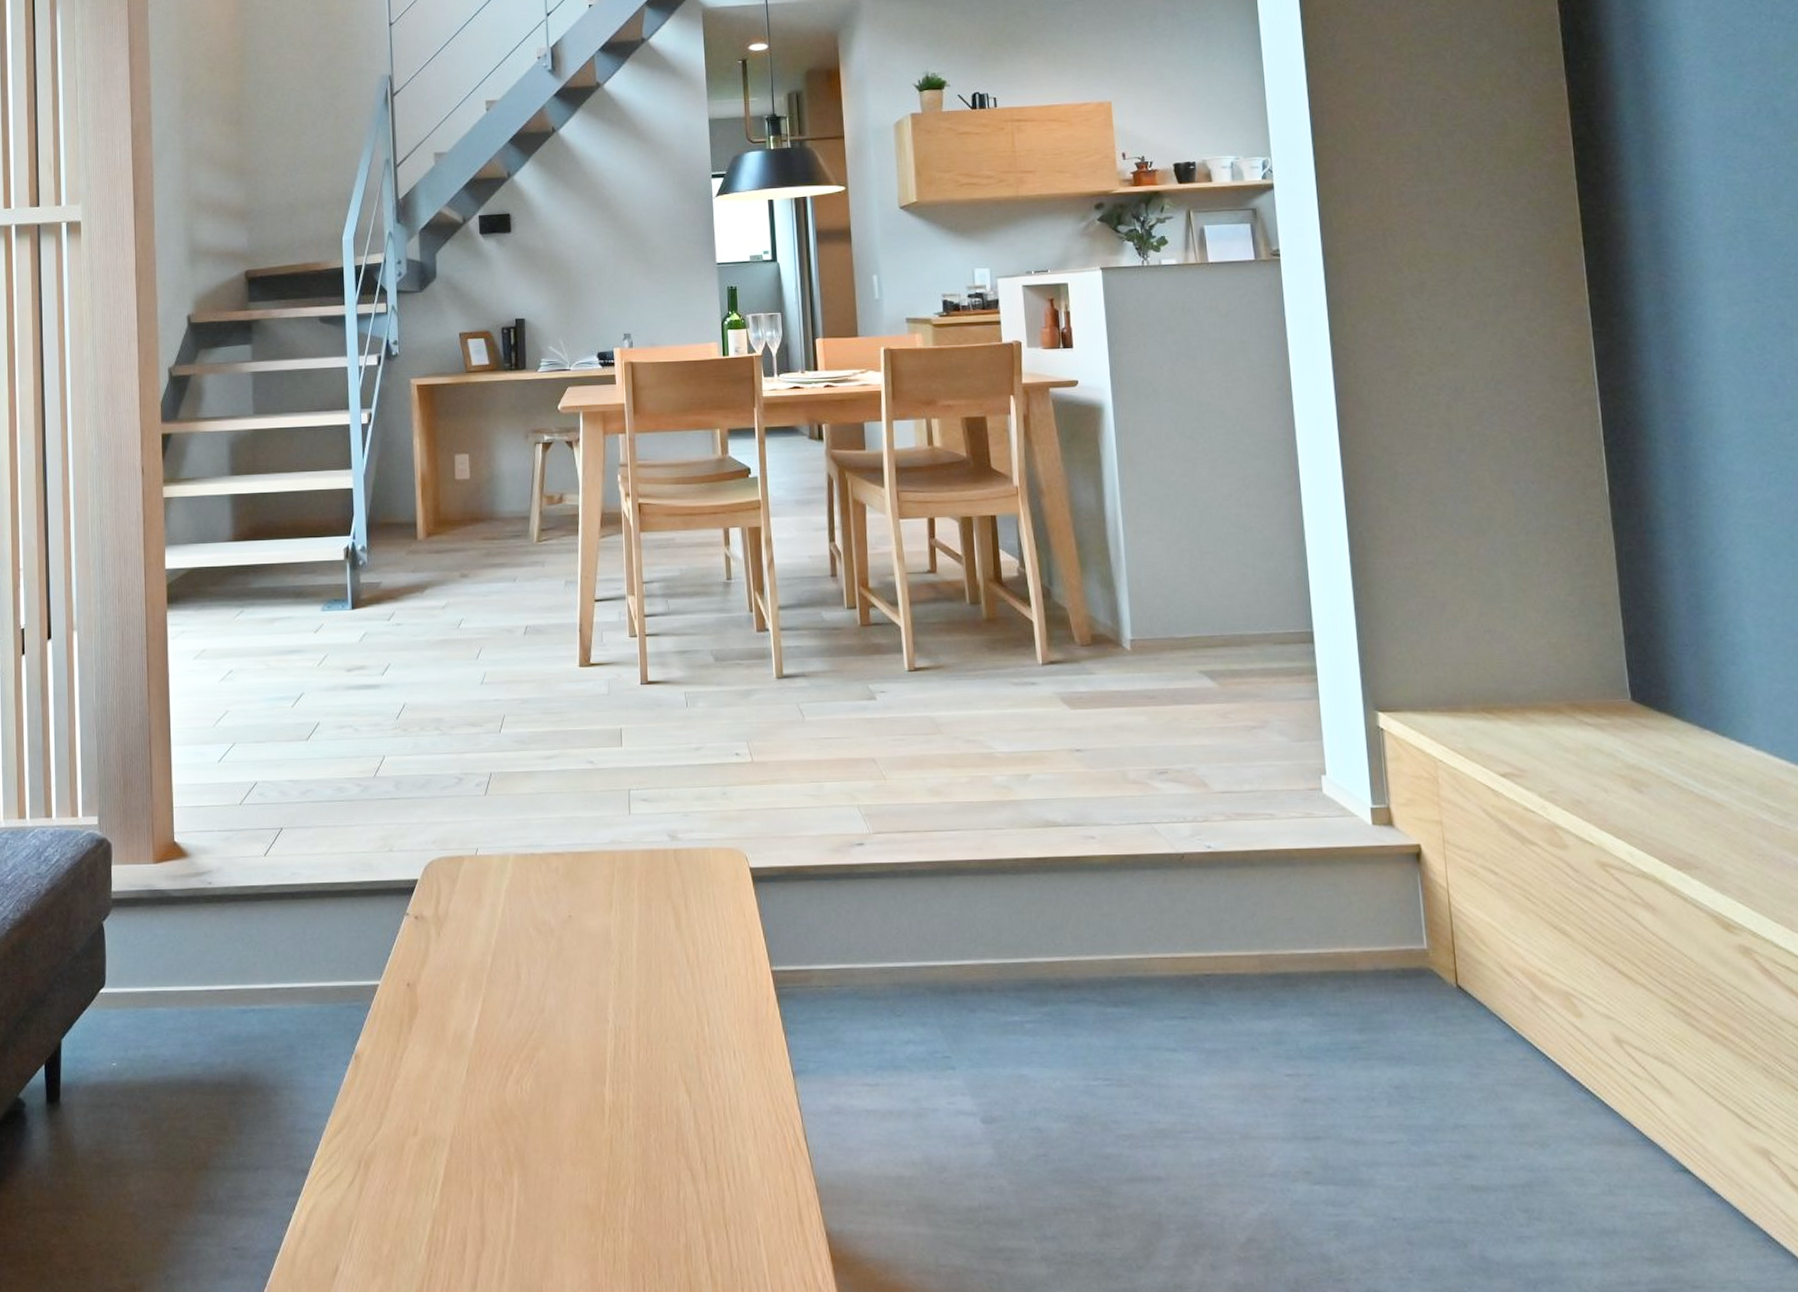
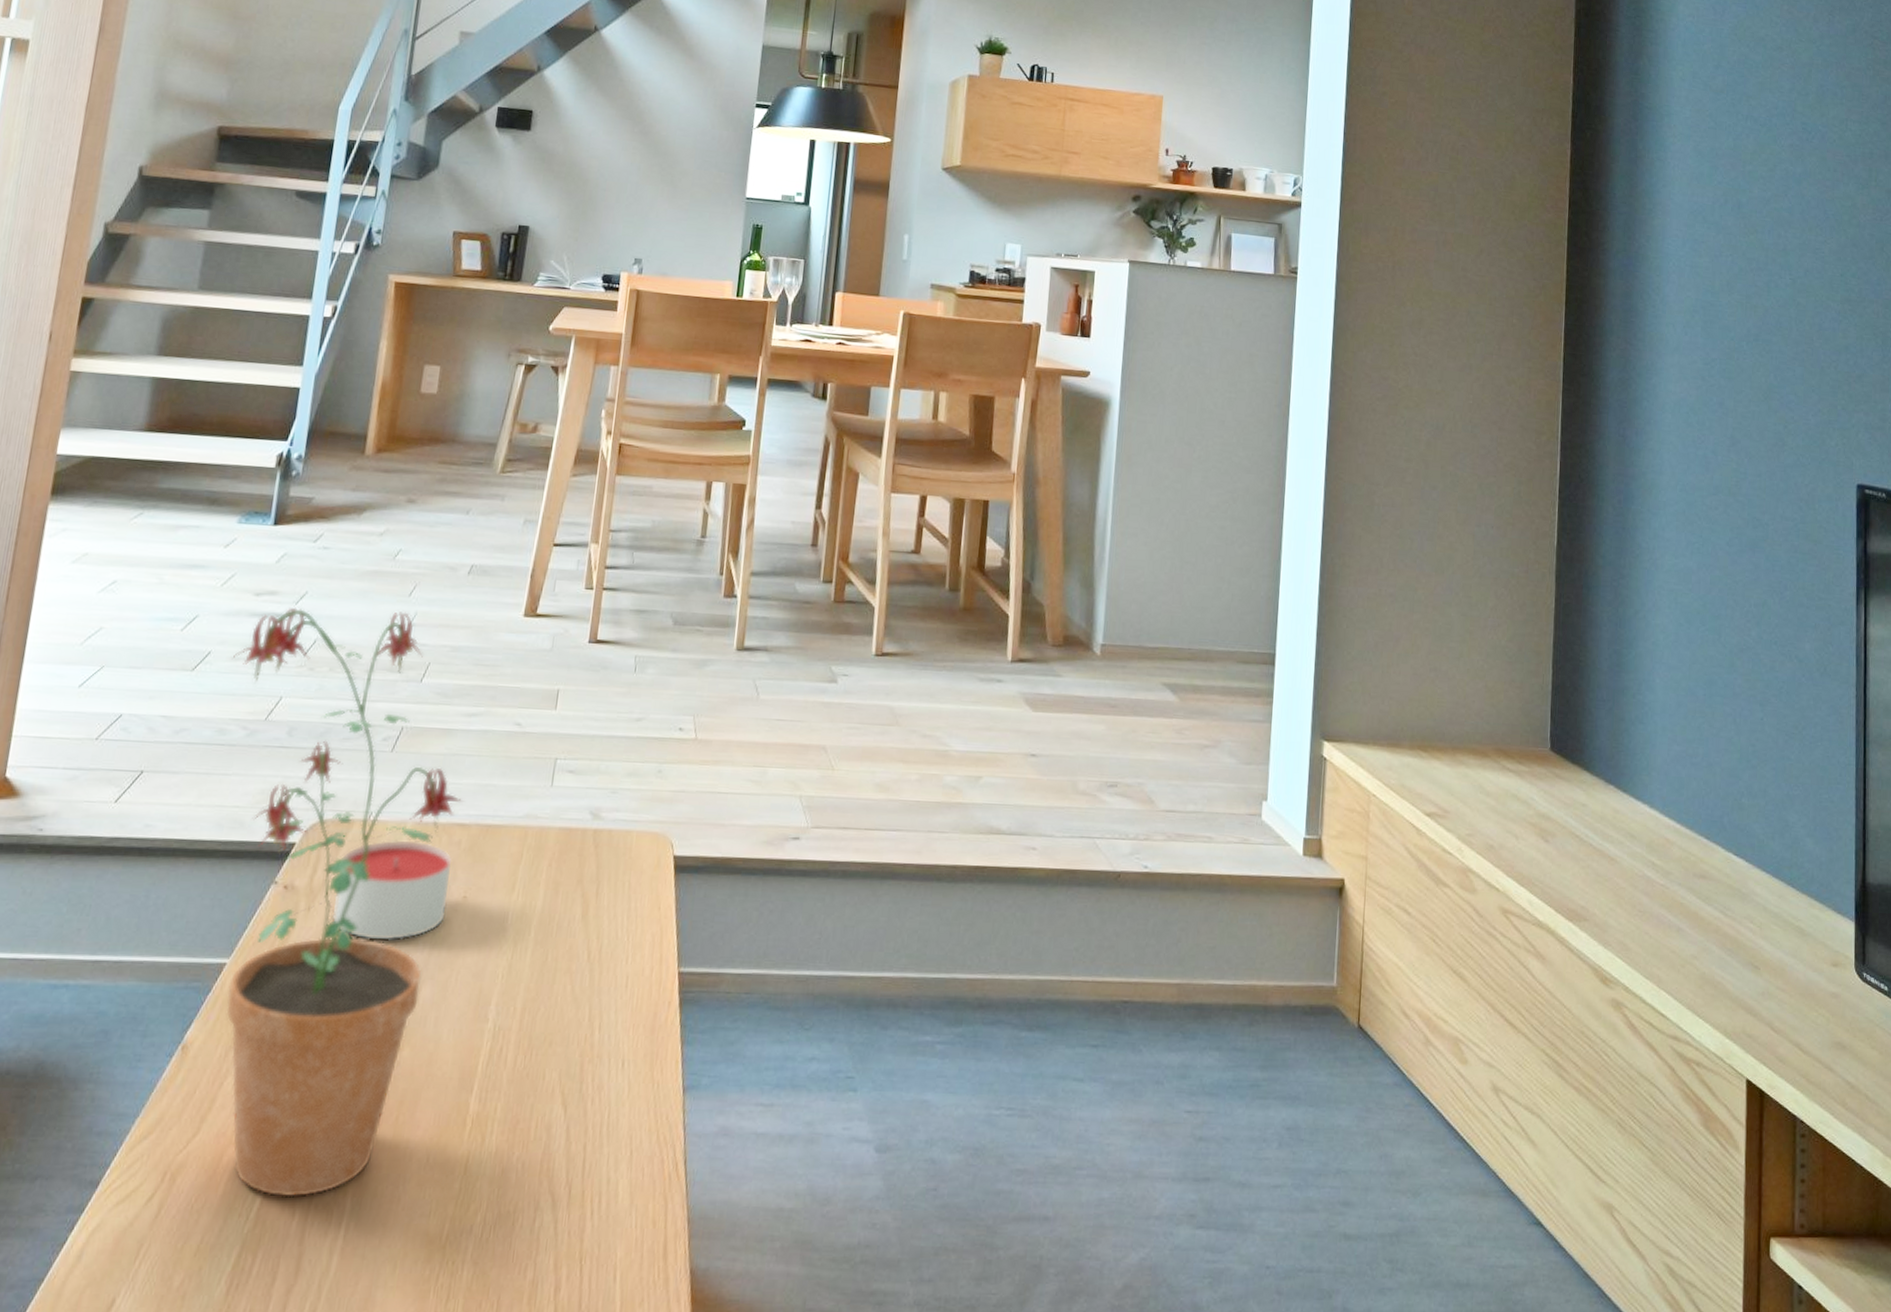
potted plant: none [337,673,554,1177] -> present [226,606,463,1196]
candle: none [457,869,556,959] -> present [331,839,451,942]

